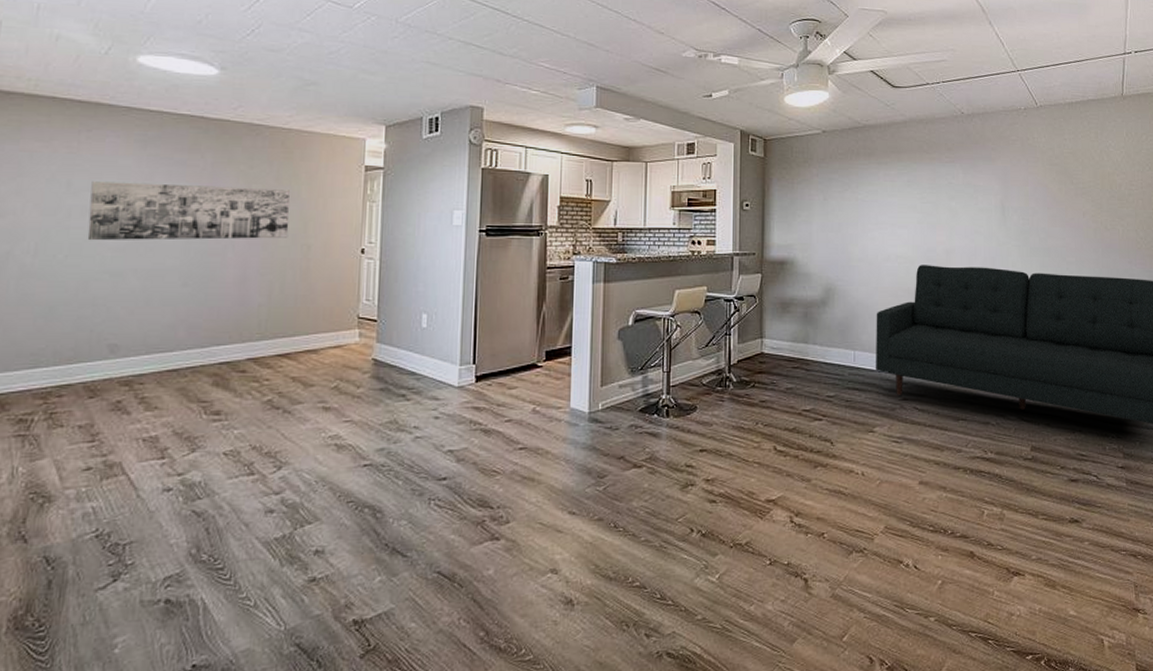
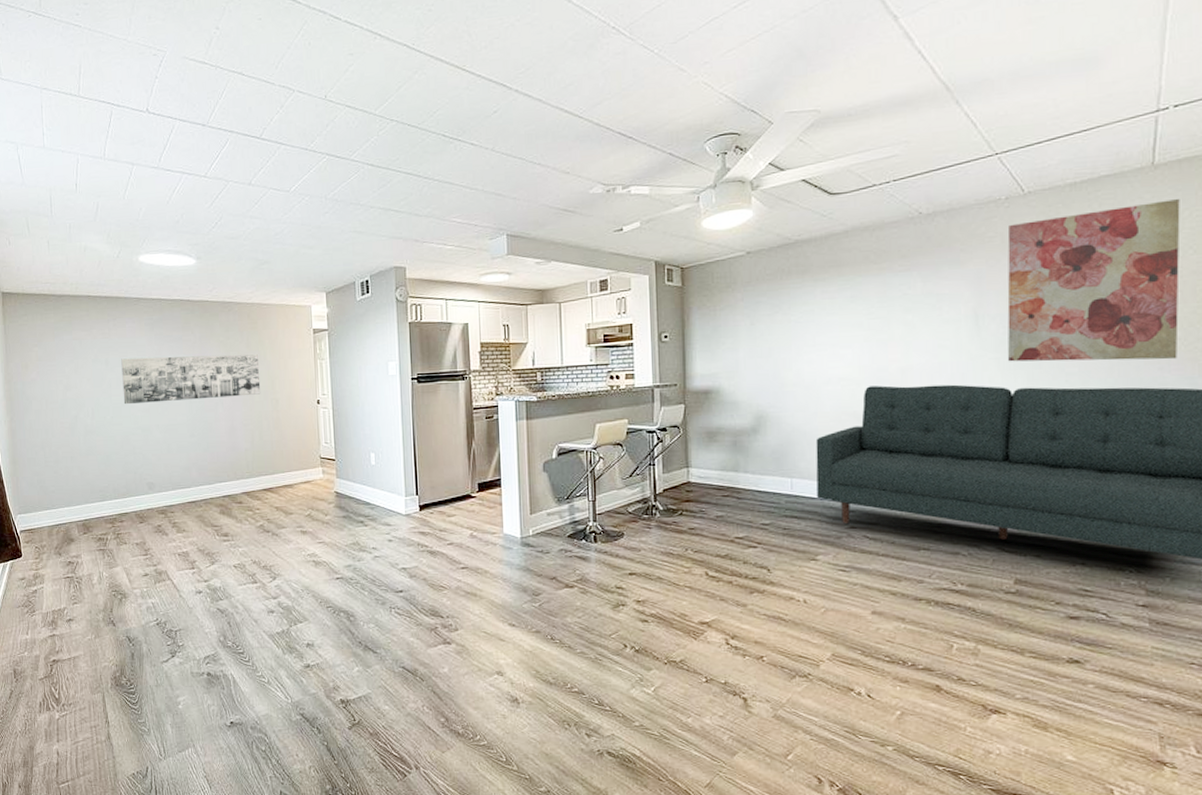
wall art: none [1025,125,1141,255] -> present [1007,199,1180,362]

